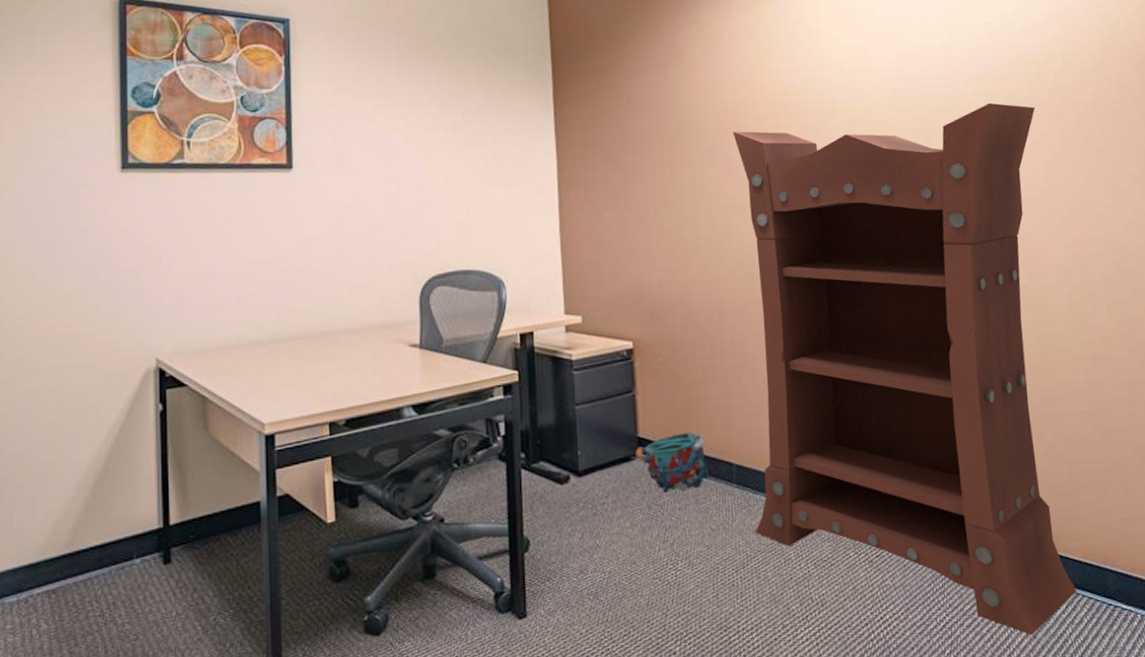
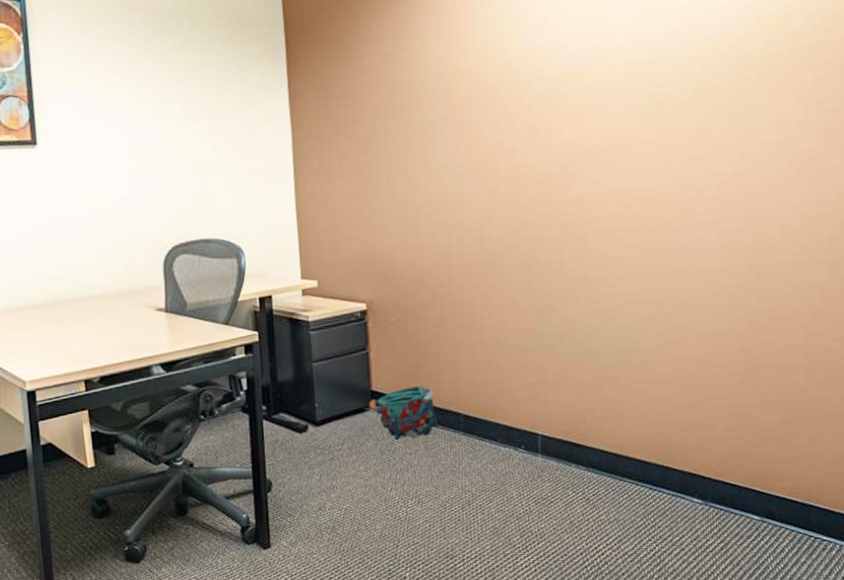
bookshelf: present [732,102,1077,636] -> none [464,65,781,563]

